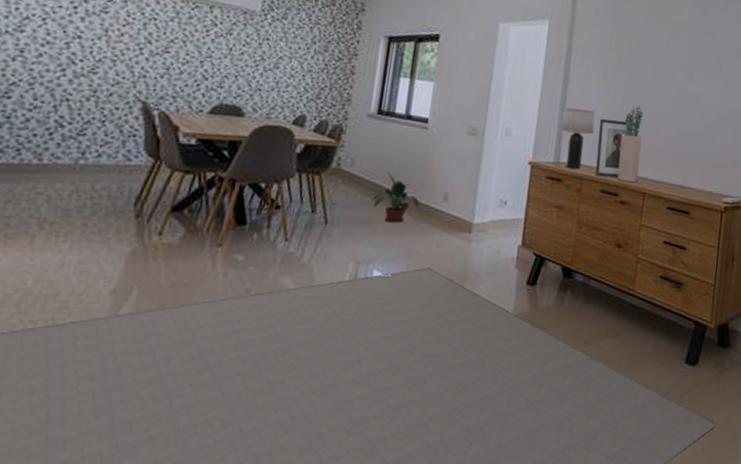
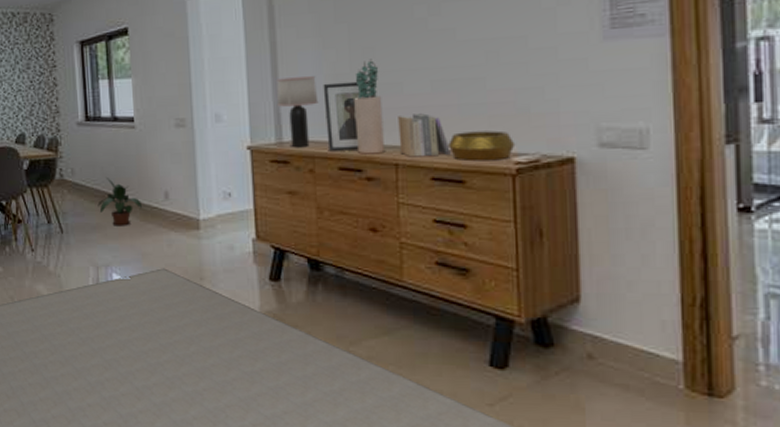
books: none [648,154,684,190] -> present [398,113,451,157]
decorative bowl: none [682,173,727,199] -> present [448,130,516,162]

